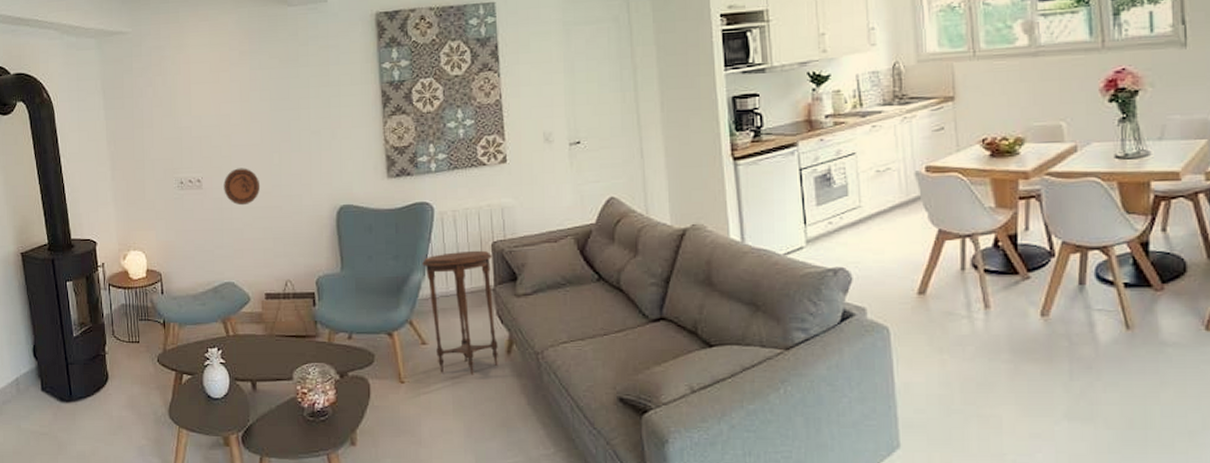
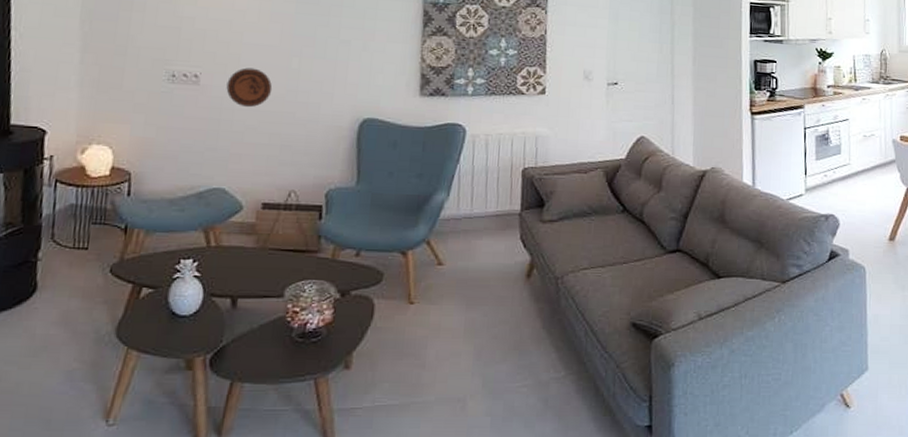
side table: present [422,250,498,375] -> none [448,174,522,298]

